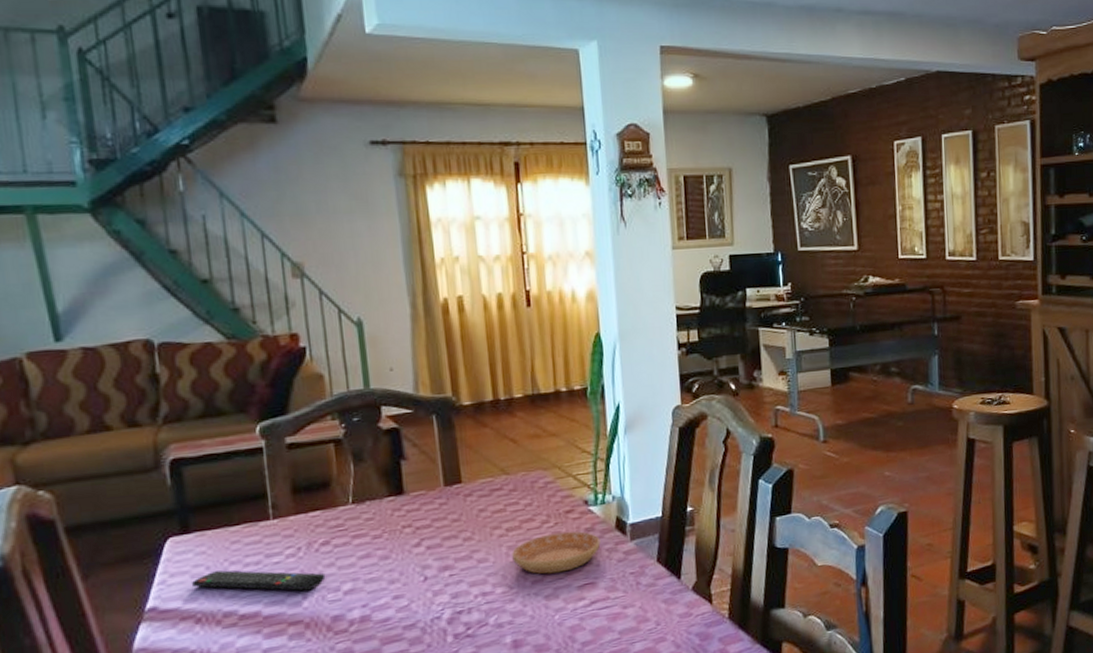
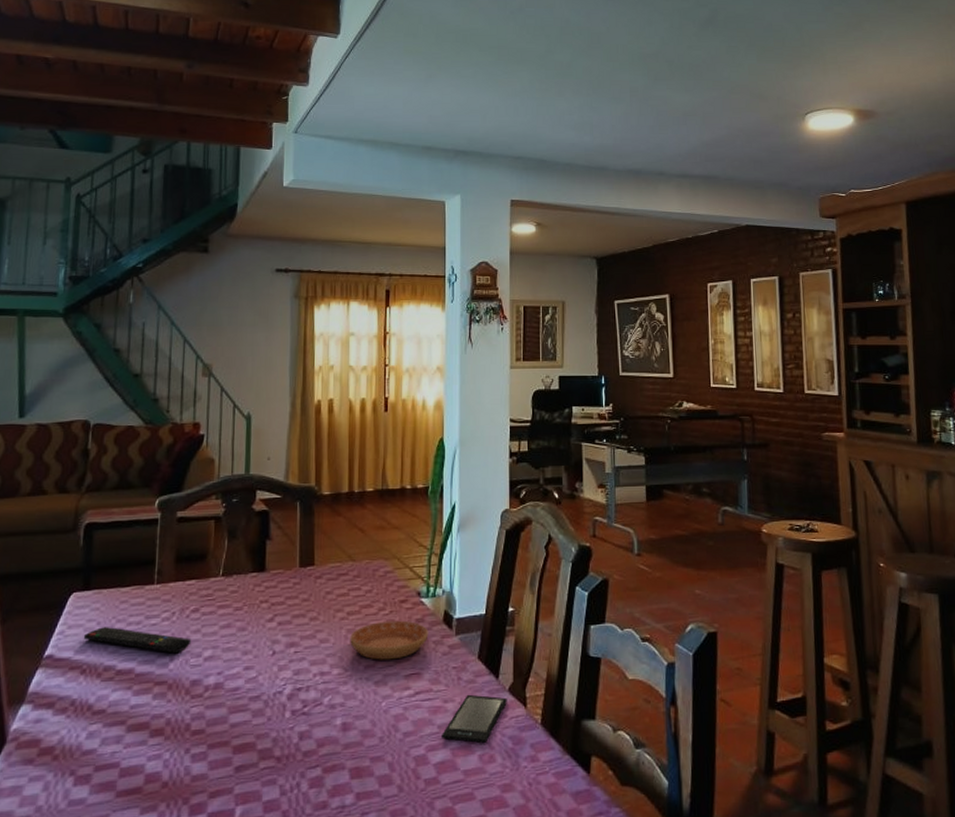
smartphone: none [623,596,691,644] -> present [442,694,507,743]

